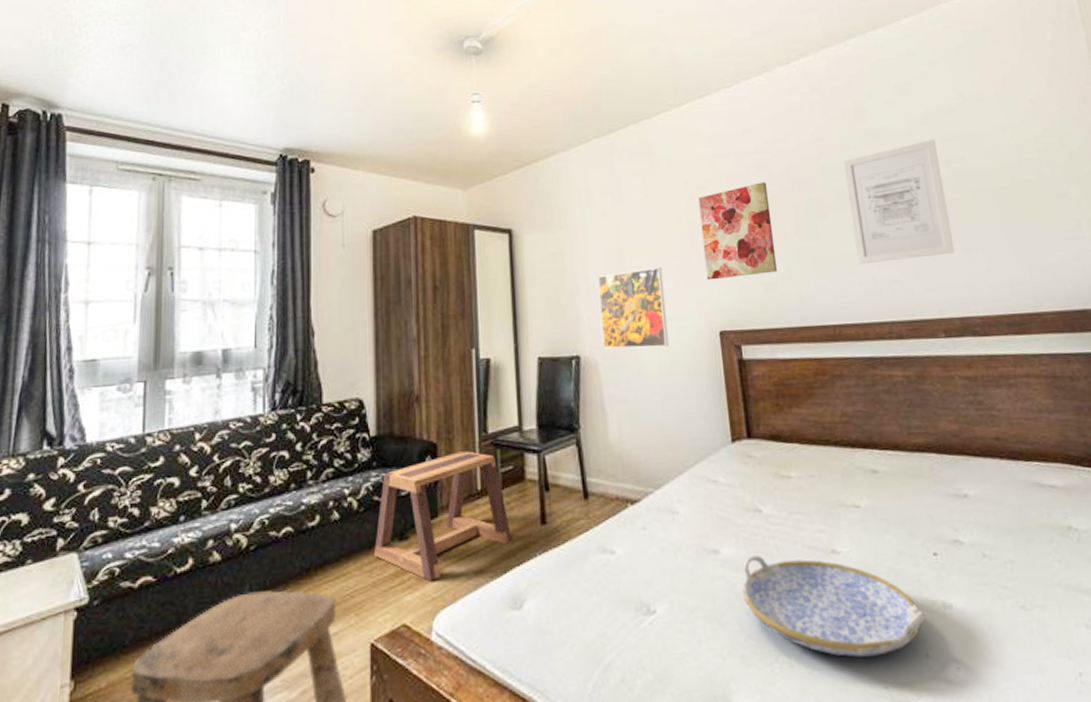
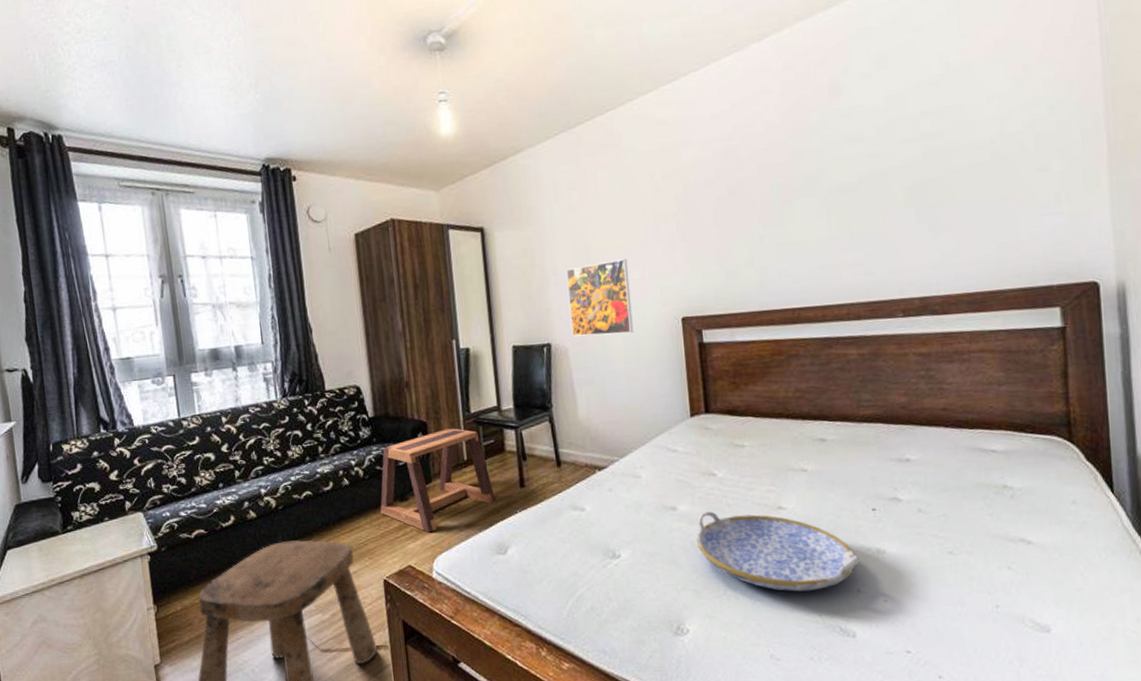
wall art: present [698,182,778,280] -> none [663,169,741,270]
wall art: present [843,139,955,265] -> none [813,115,921,249]

